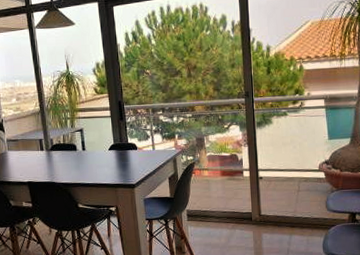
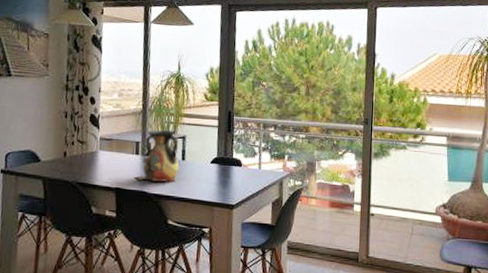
vase: none [43,125,81,173] -> present [135,129,179,183]

